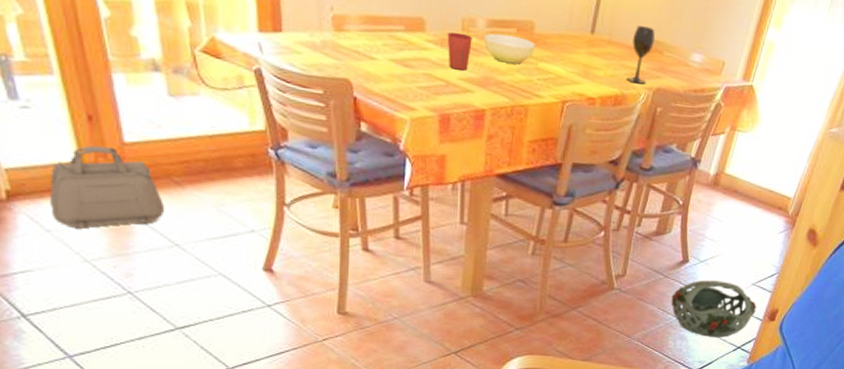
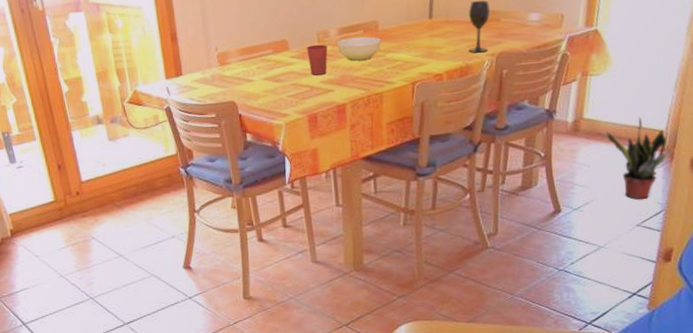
handbag: present [50,145,164,229] -> none [37,186,111,252]
decorative basket: present [671,280,757,337] -> none [549,226,647,286]
potted plant: none [742,180,796,260] -> present [606,116,674,200]

